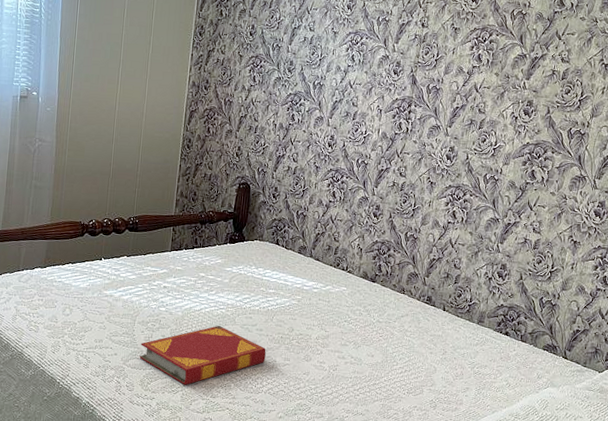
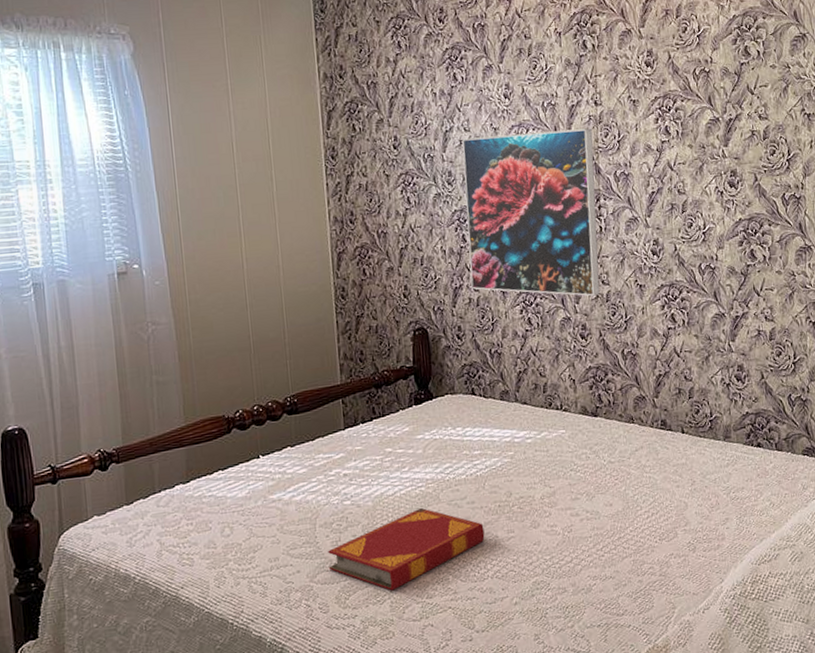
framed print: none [292,36,416,184] -> present [462,128,601,297]

